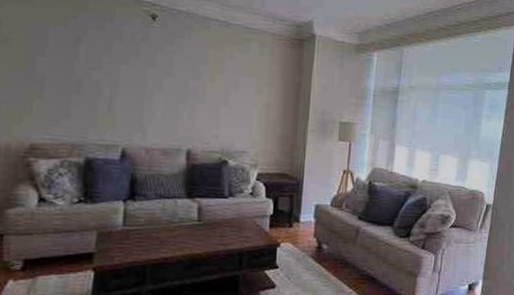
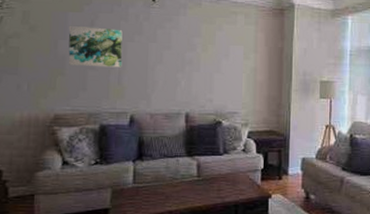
wall art: none [48,40,115,94] -> present [68,25,123,68]

